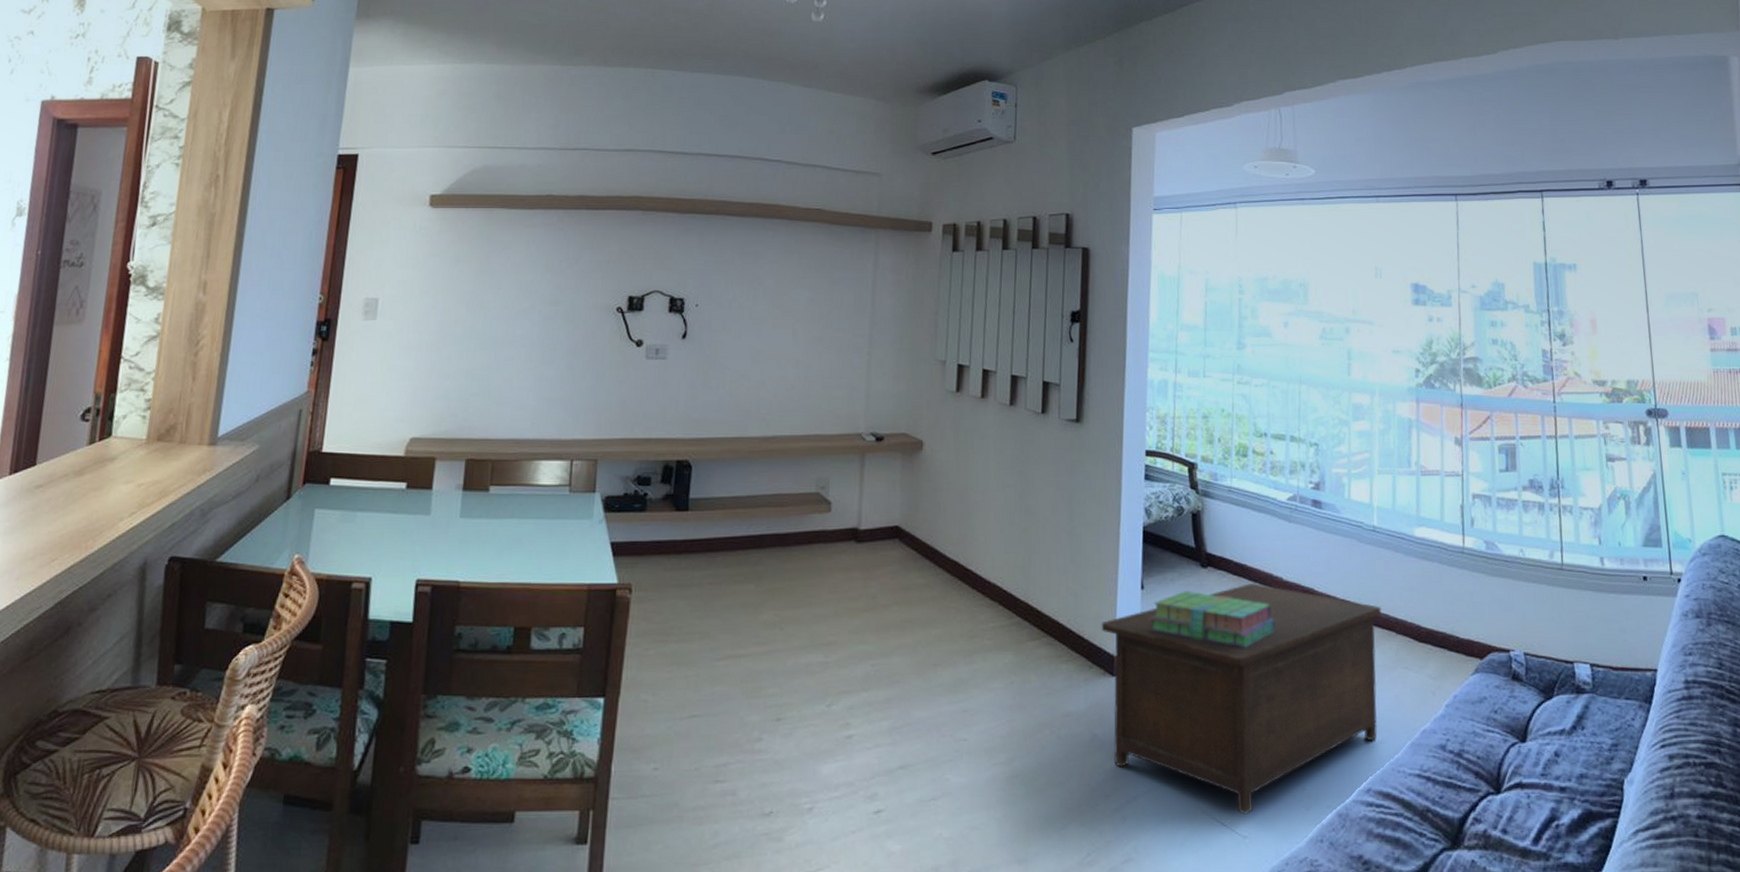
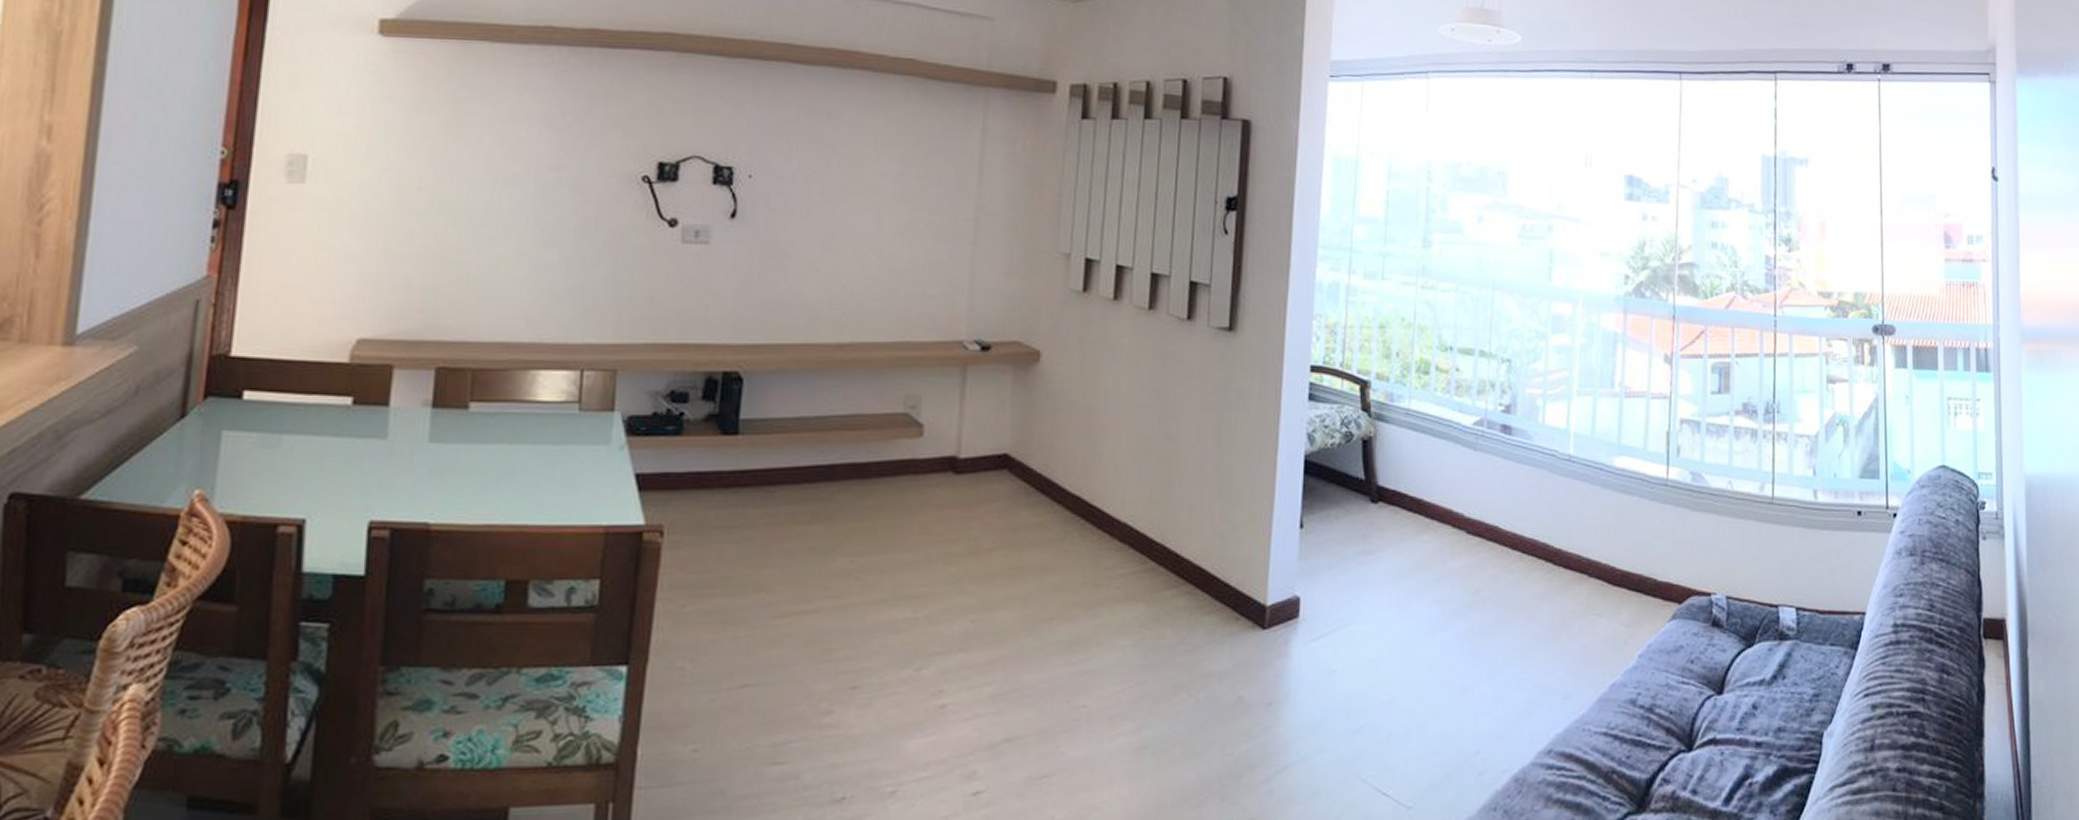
cabinet: present [1101,583,1382,815] -> none [1251,521,1573,783]
stack of books: present [1150,591,1276,648] -> none [1309,530,1454,595]

